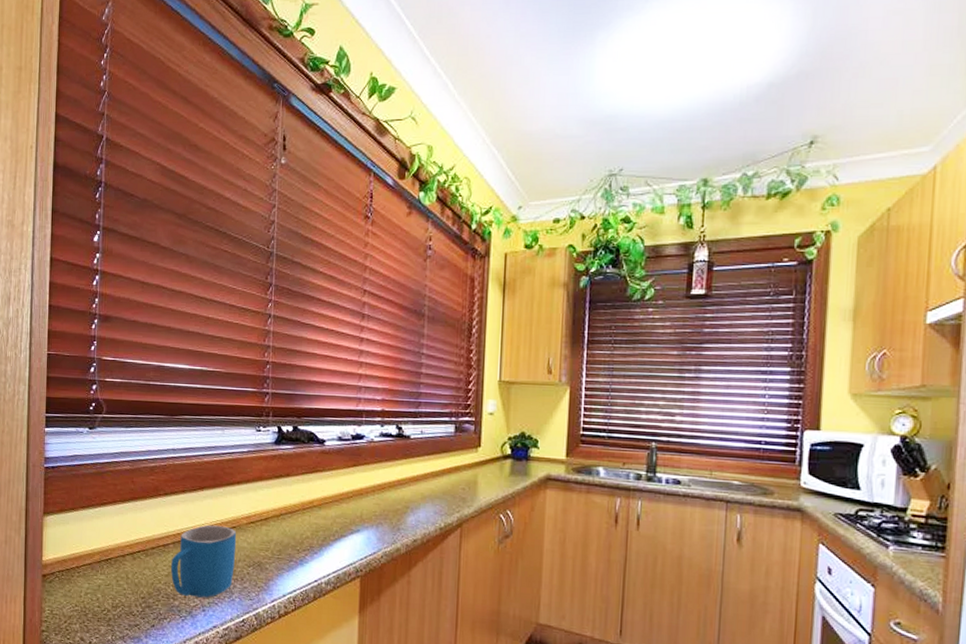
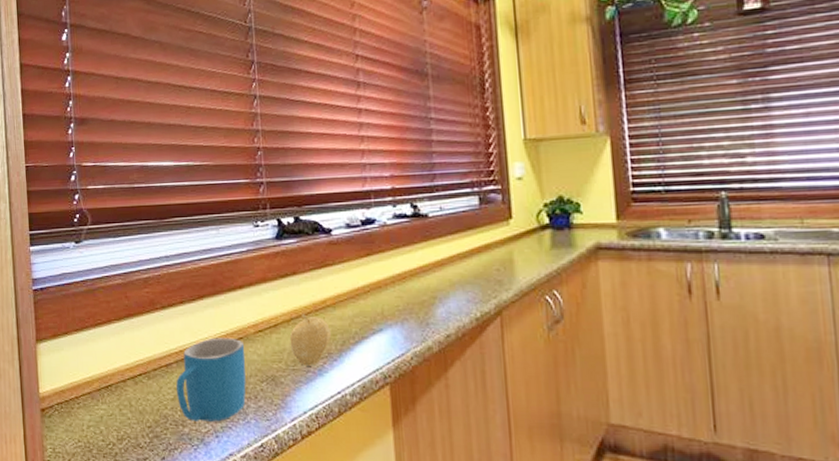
fruit: none [277,511,315,556] -> present [289,314,332,366]

